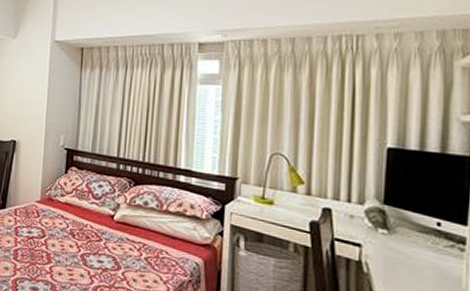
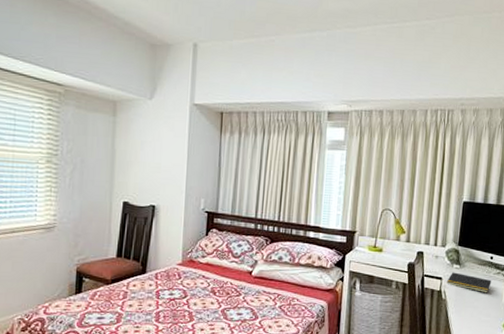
notepad: none [369,238,442,272] -> present [447,272,492,293]

